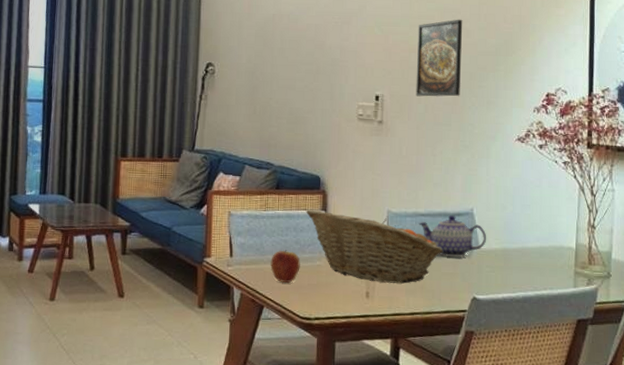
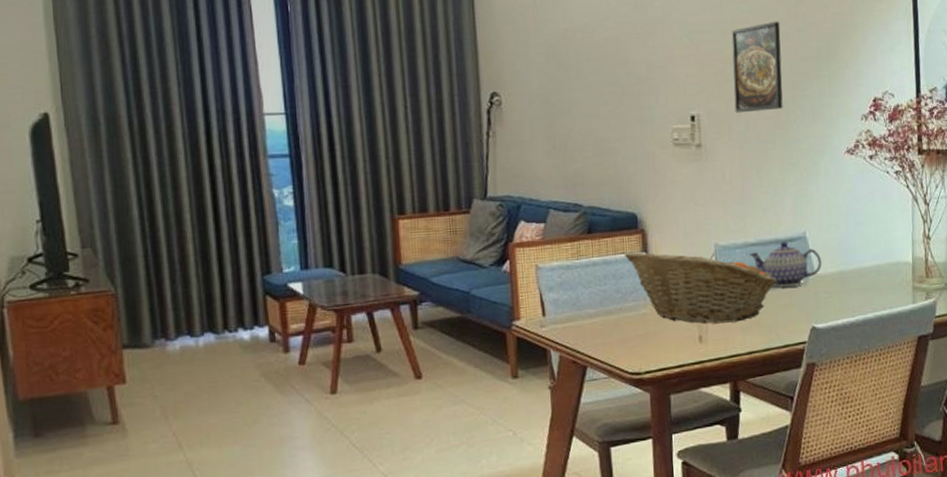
apple: present [270,250,300,284] -> none [590,301,624,339]

